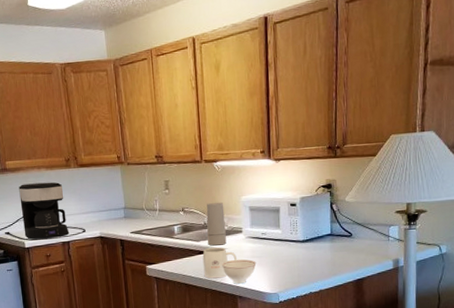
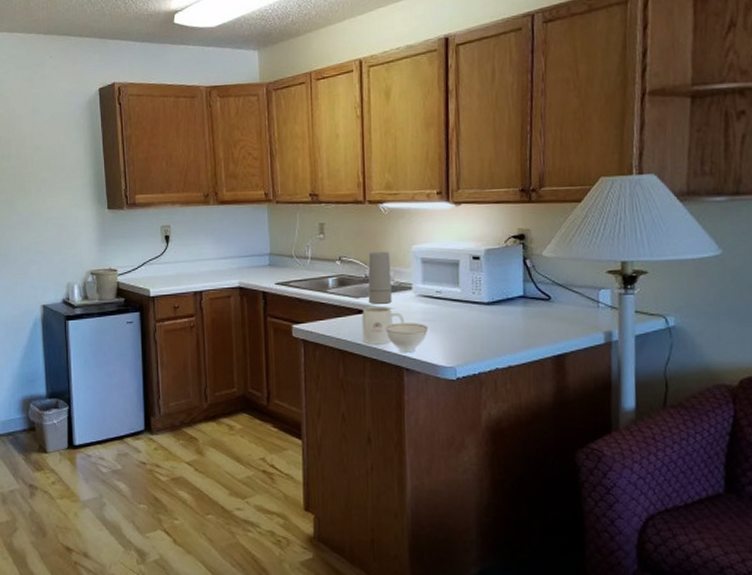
coffee maker: present [4,182,86,241] -> none [127,220,222,289]

